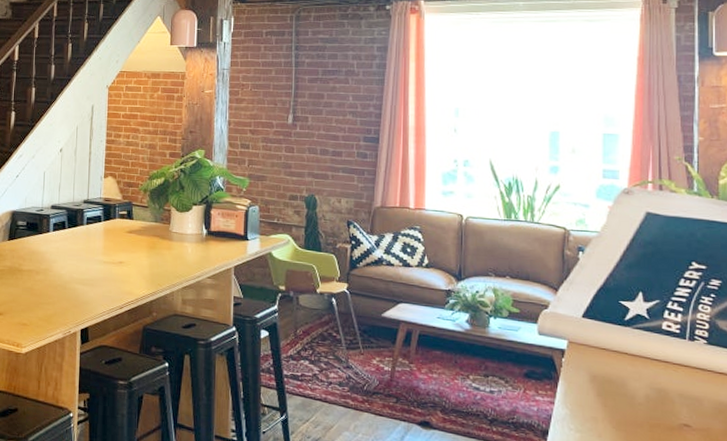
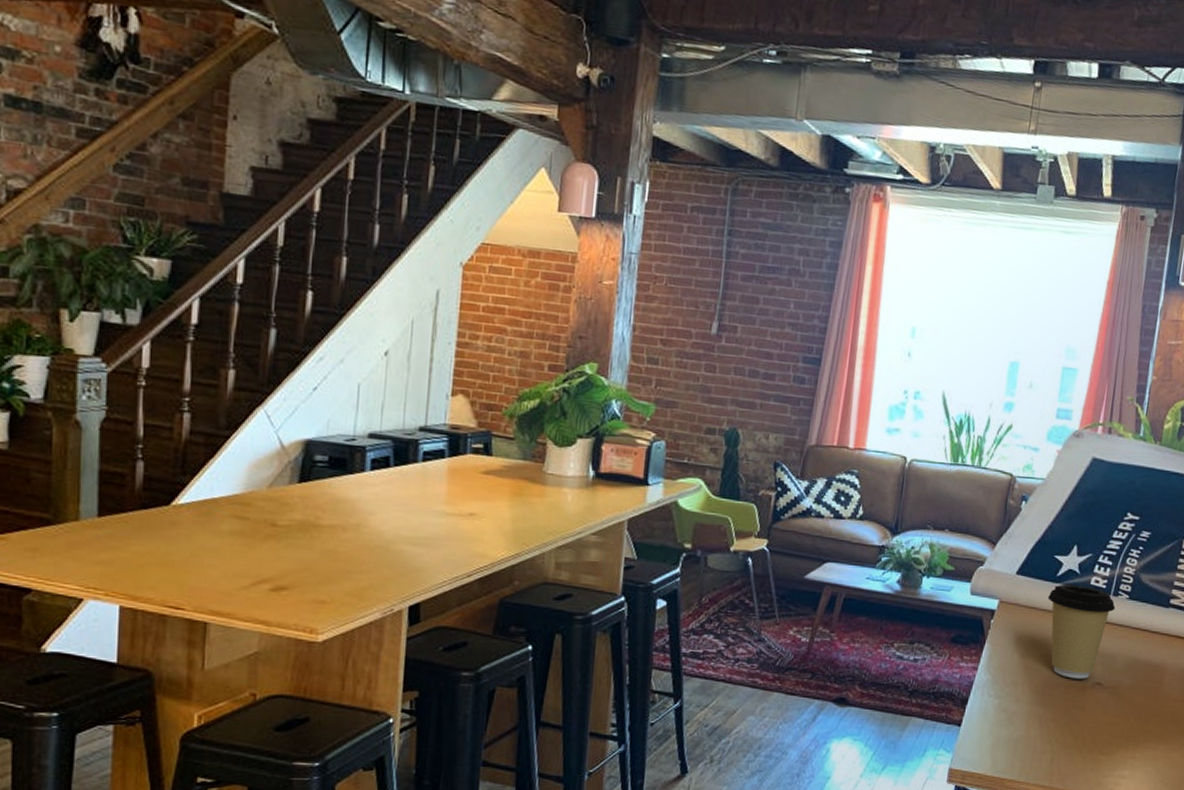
coffee cup: none [618,328,693,420] -> present [1047,584,1116,679]

